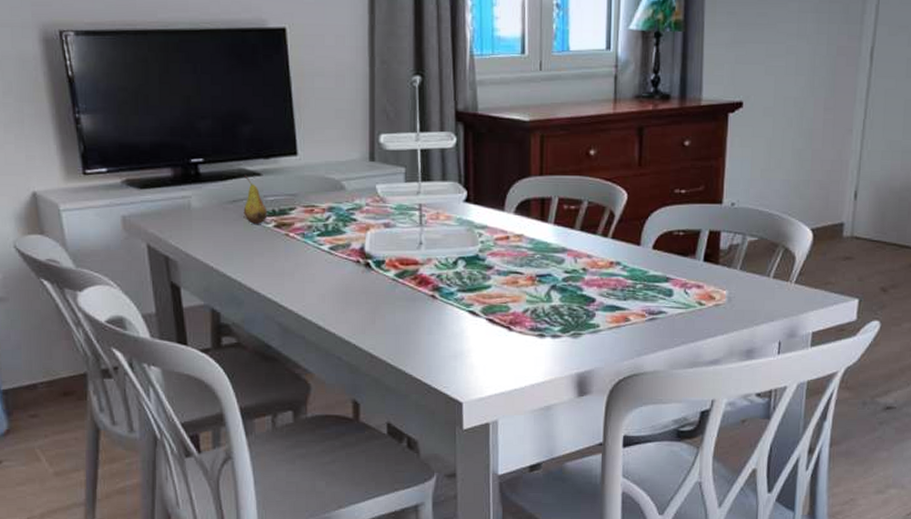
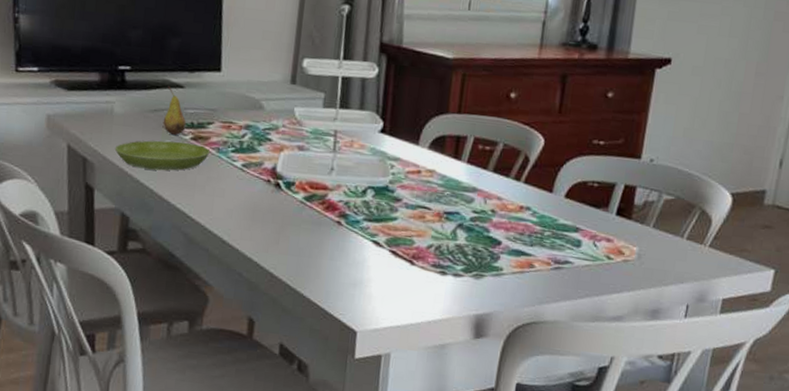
saucer: none [198,230,296,262] -> present [115,140,211,171]

